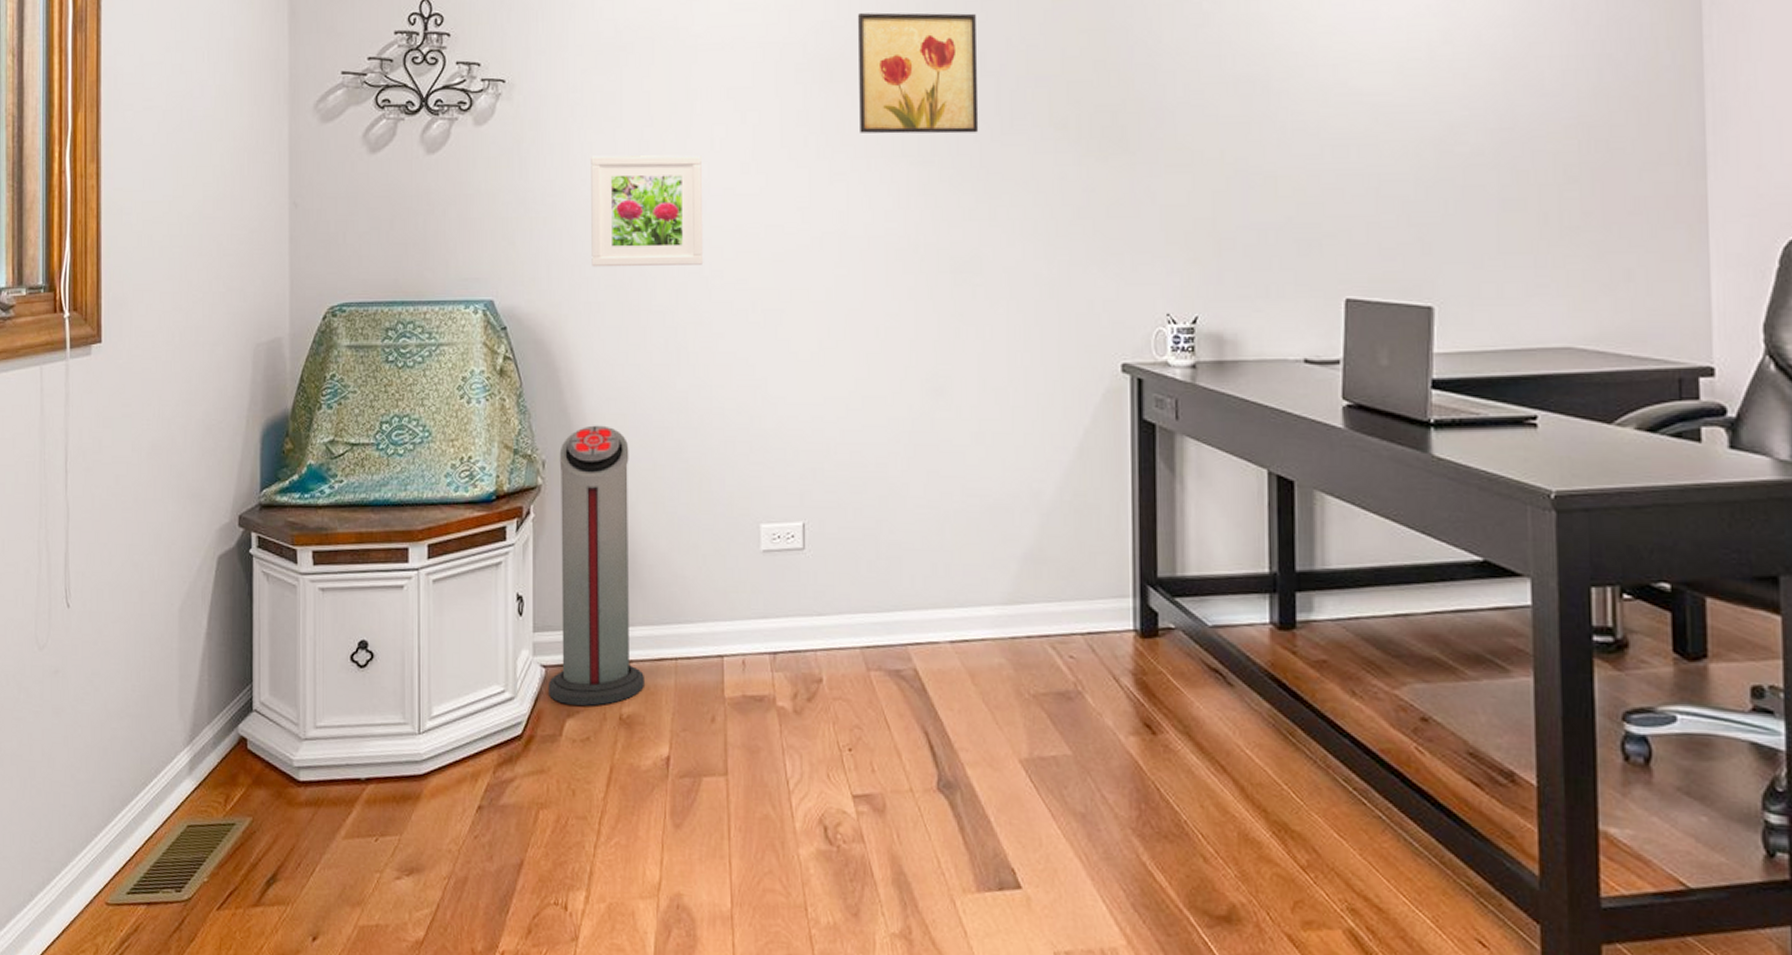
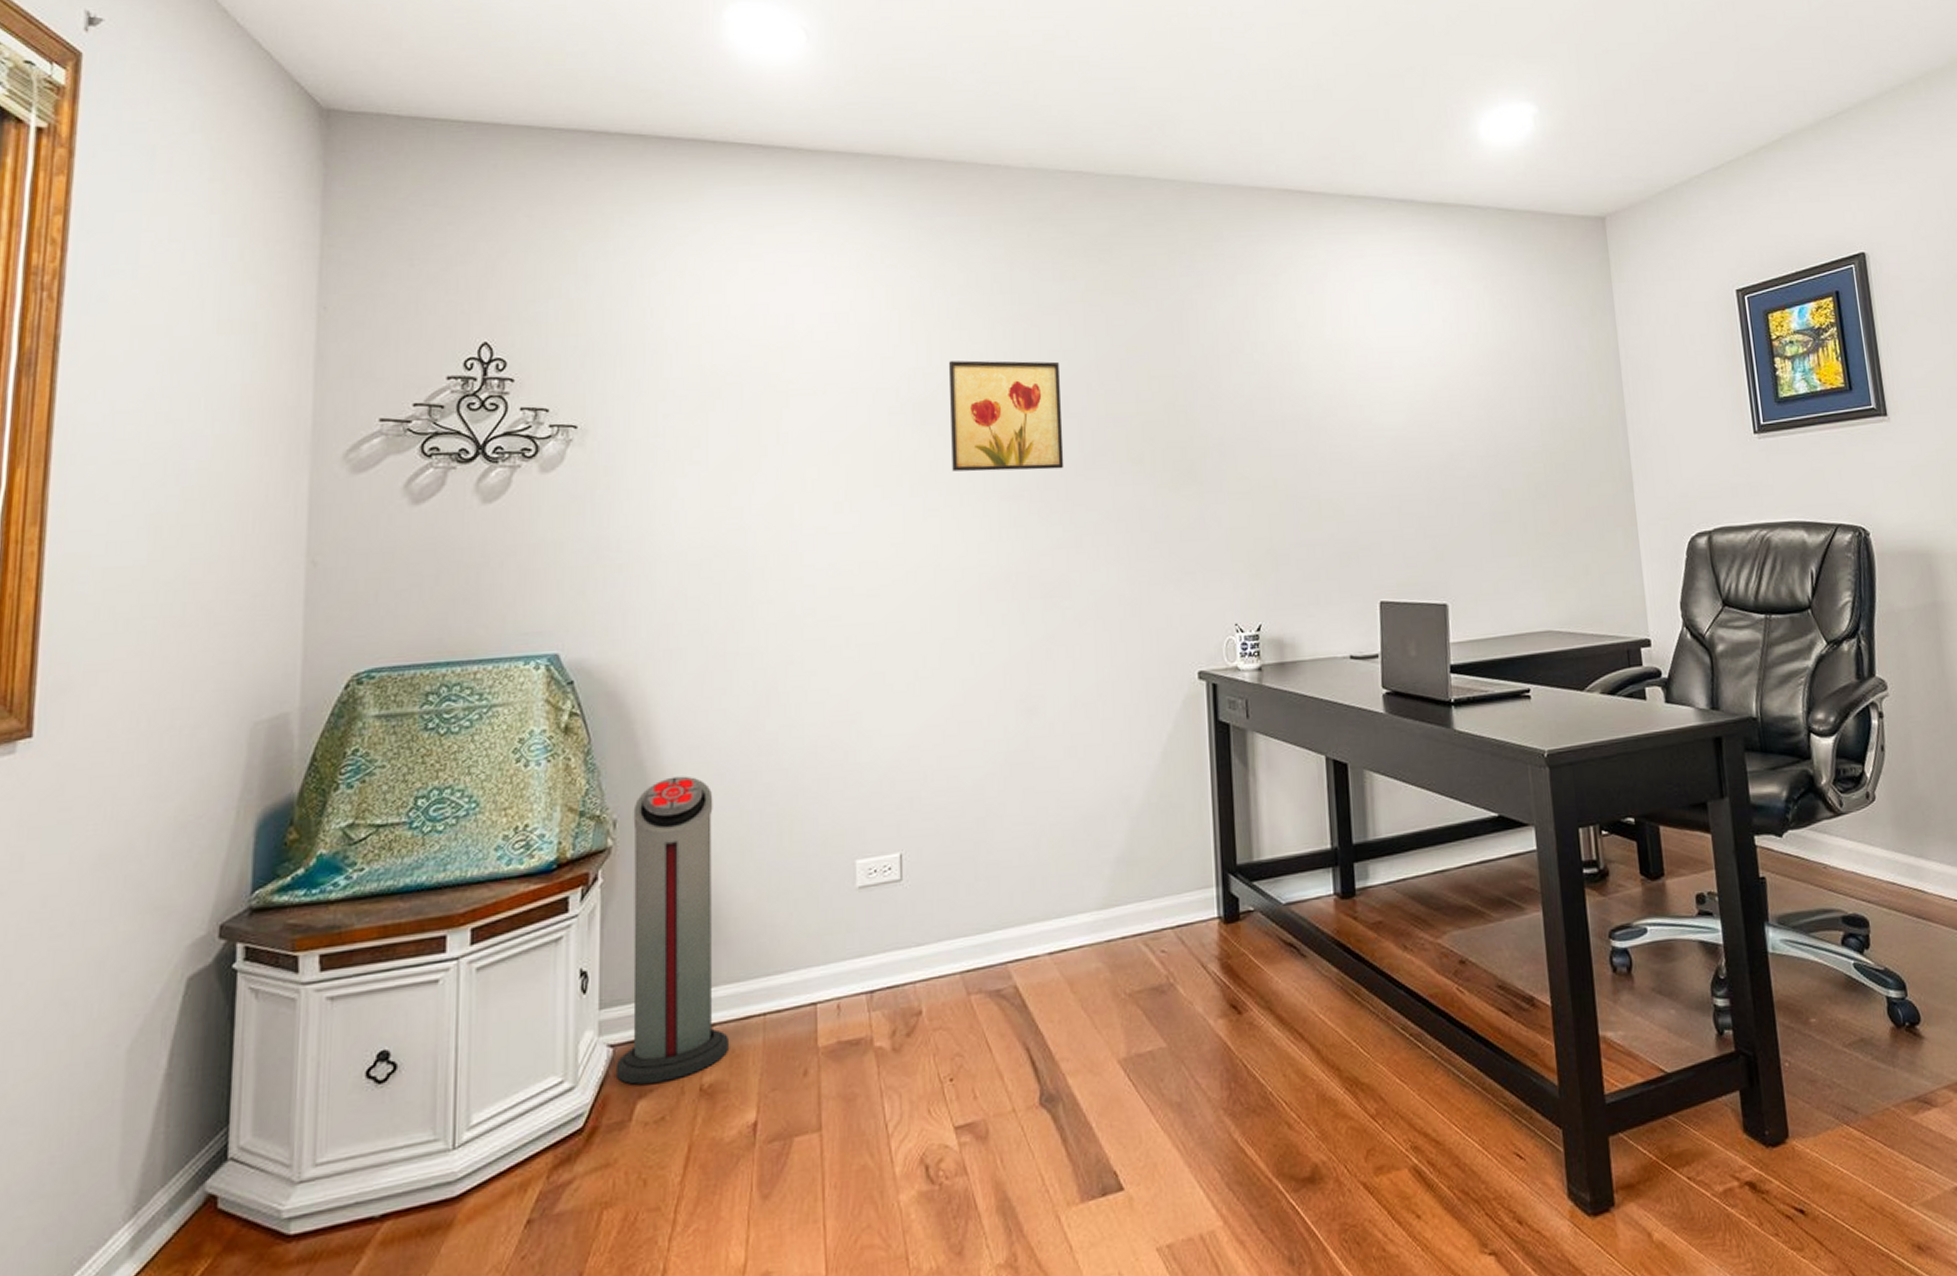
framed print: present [591,155,704,268] -> none [673,496,795,613]

